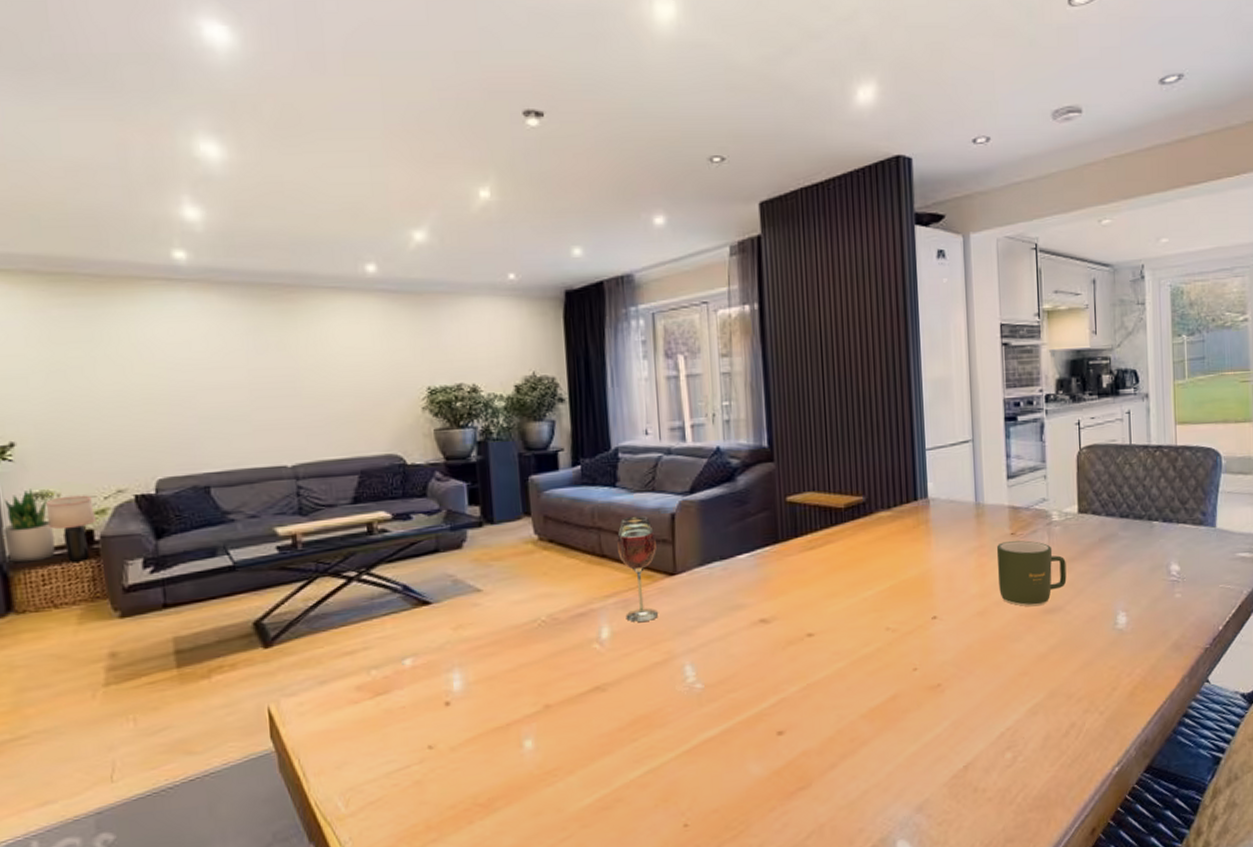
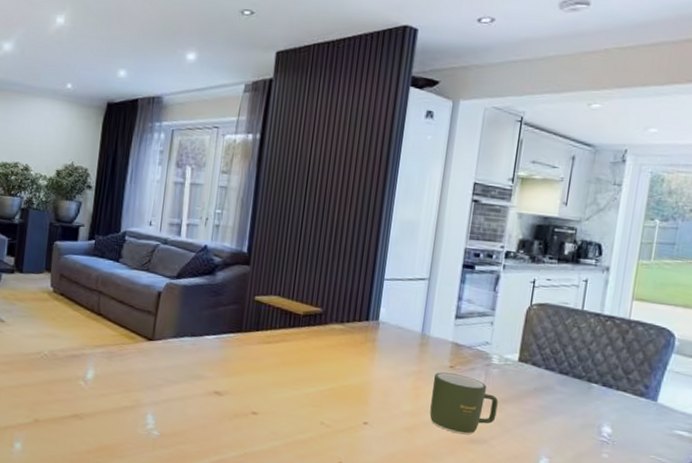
wineglass: present [617,516,658,622] -> none [108,287,143,373]

